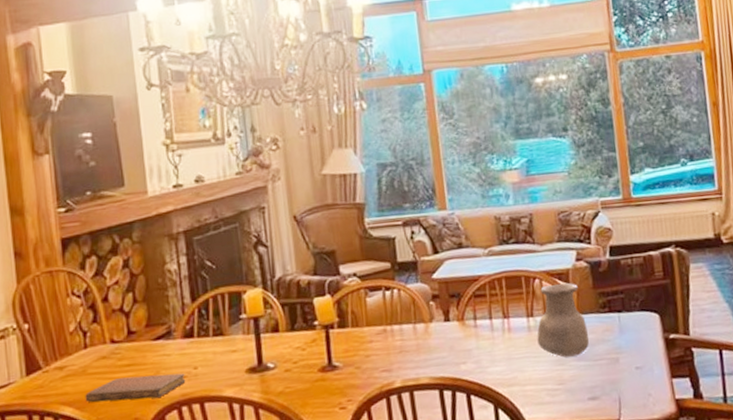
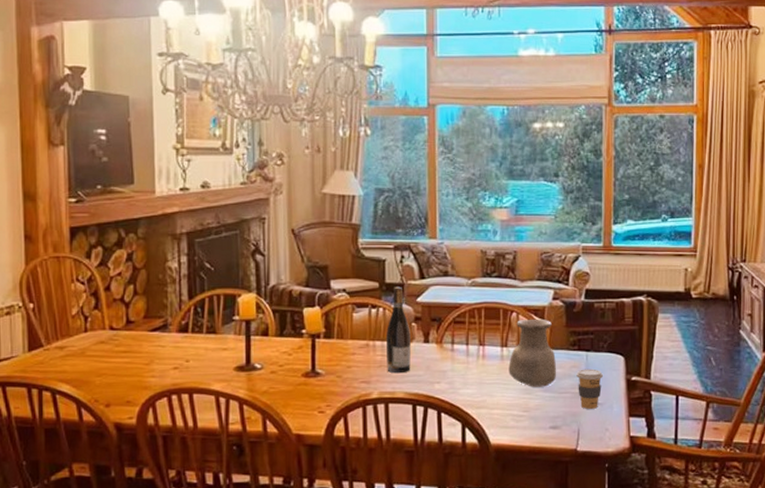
notebook: present [85,373,186,402] -> none [82,362,177,385]
wine bottle: none [403,264,433,358] -> present [385,286,411,373]
coffee cup: none [610,330,640,375] -> present [576,368,604,409]

